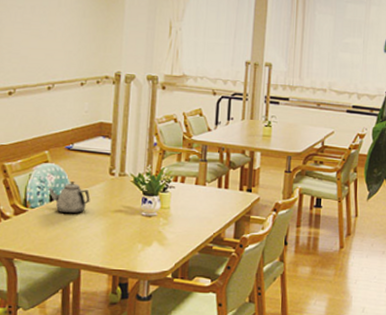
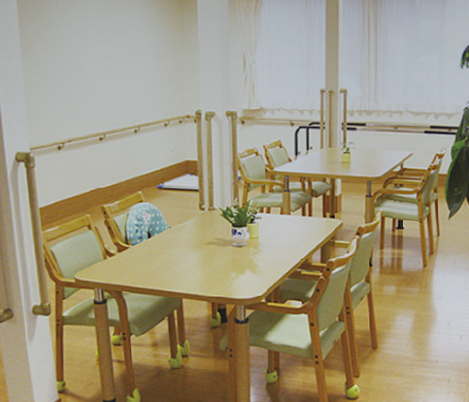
teapot: present [49,181,90,214] -> none [146,218,184,248]

